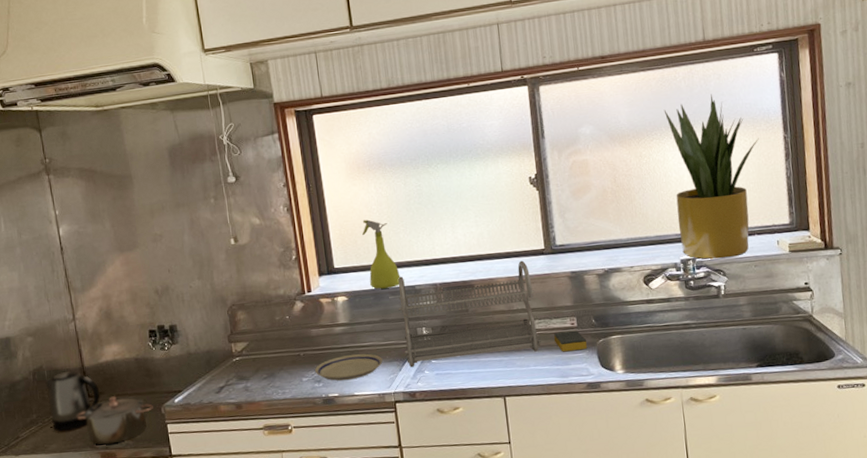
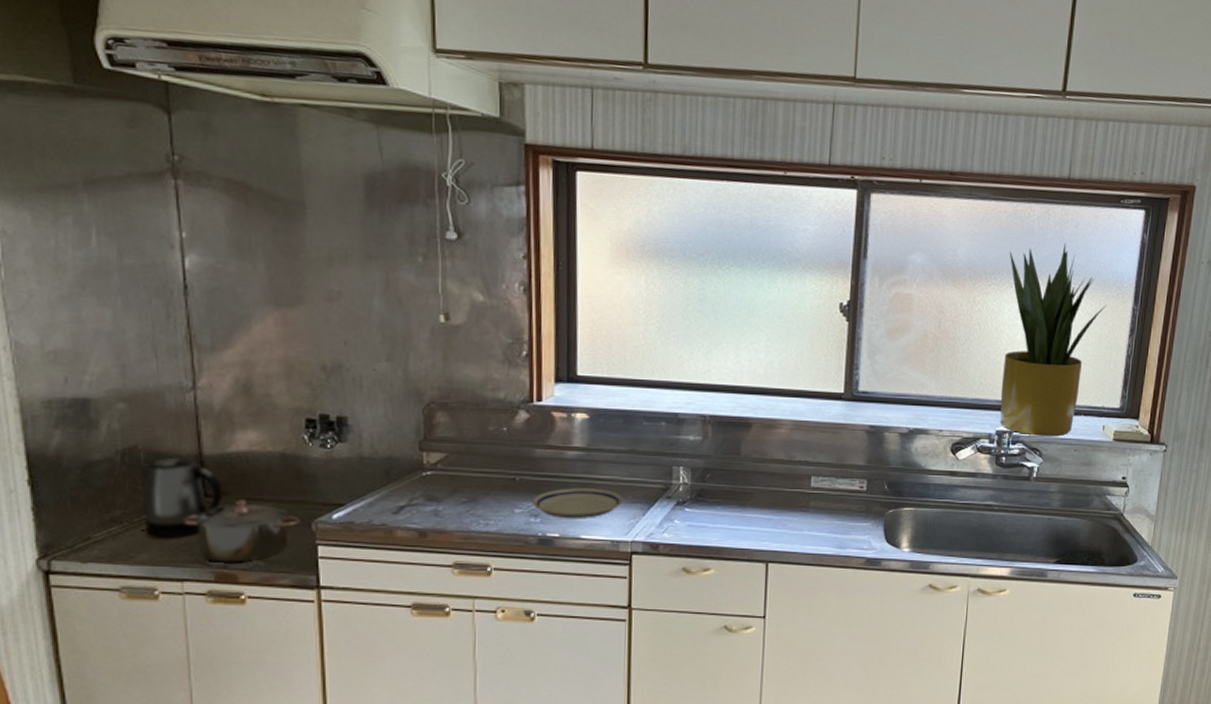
spray bottle: present [362,219,400,289] -> none [620,320,662,412]
dish rack: present [398,260,540,368] -> none [652,399,824,514]
sponge: present [554,330,587,352] -> none [836,494,874,519]

